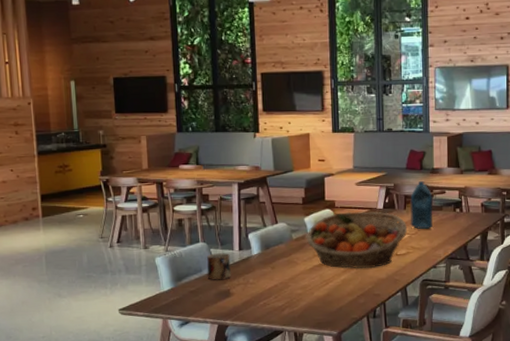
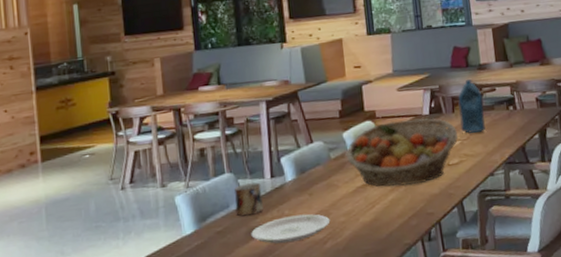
plate: none [220,284,289,307] -> present [251,214,331,244]

